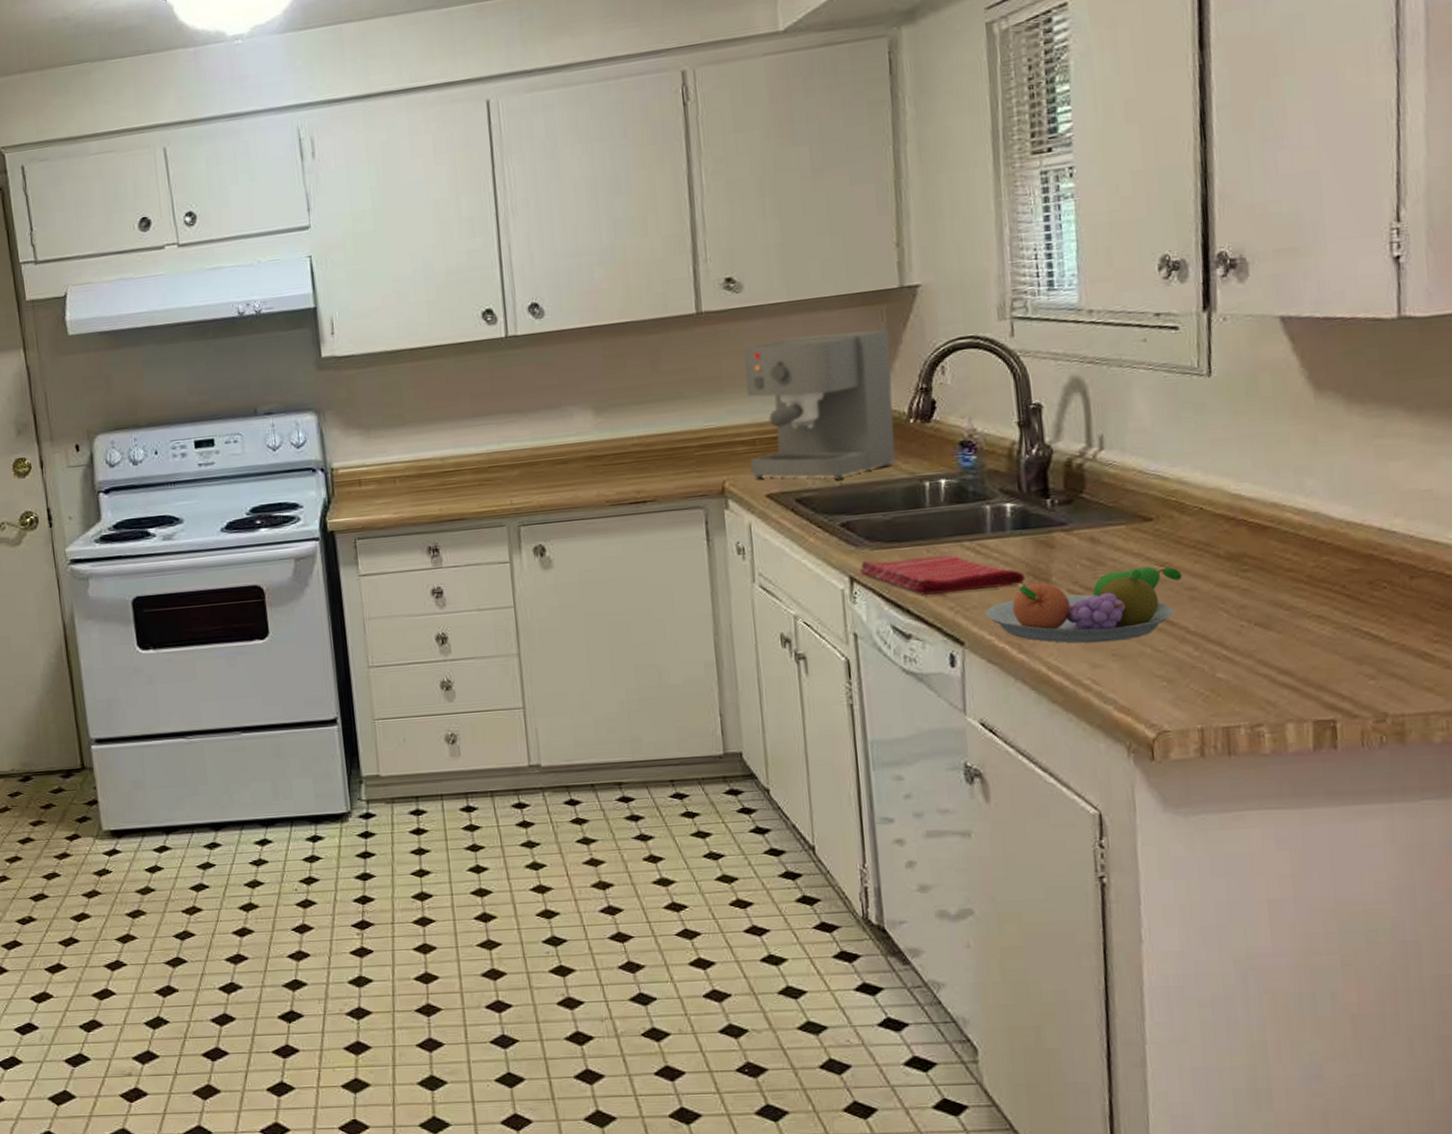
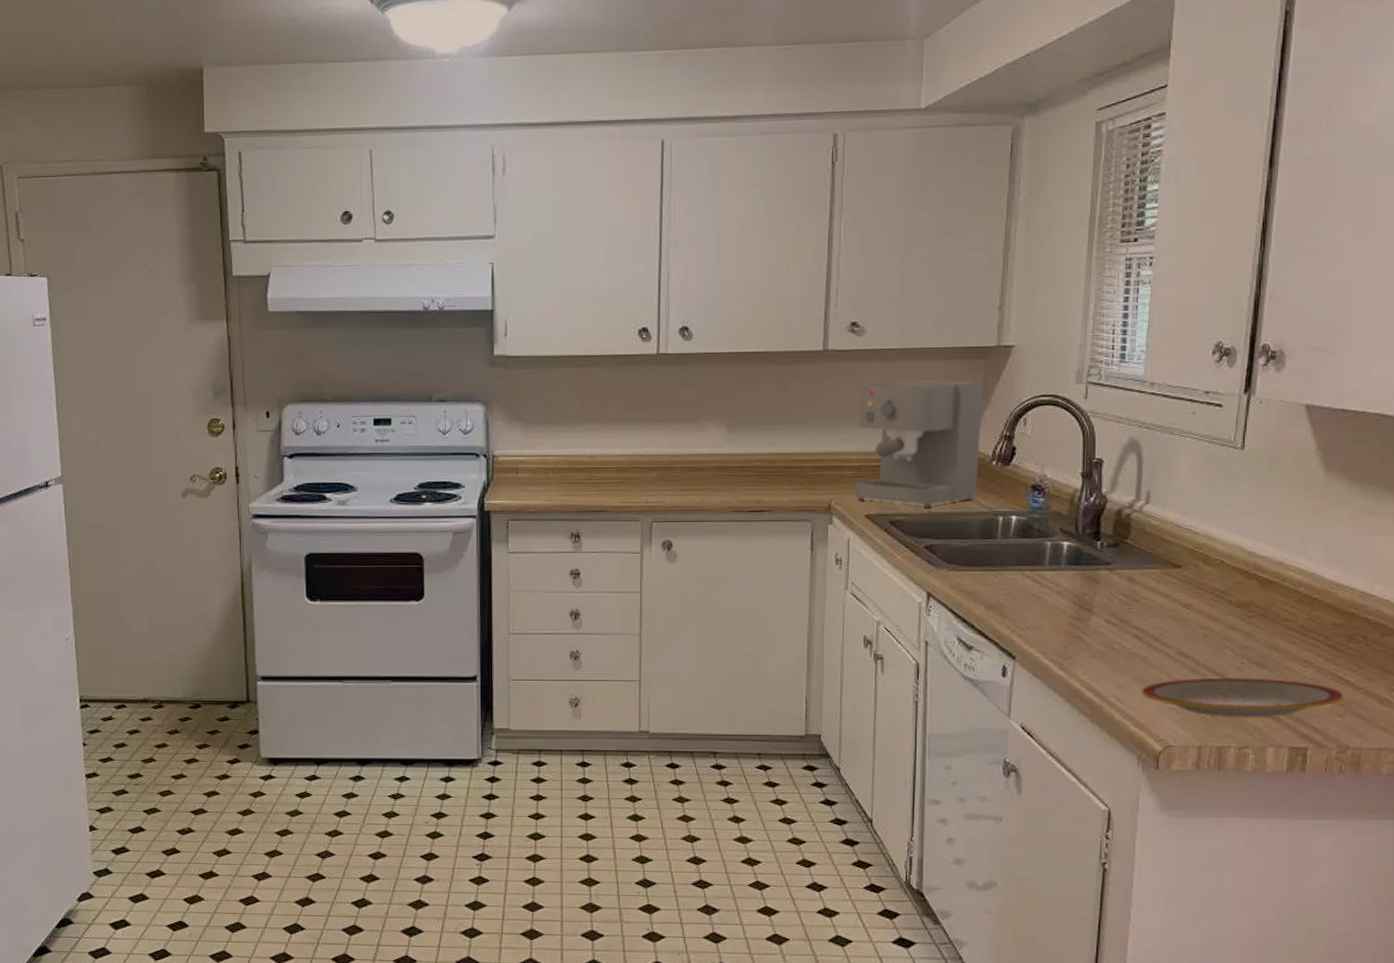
dish towel: present [860,555,1025,595] -> none [937,579,1072,614]
fruit bowl: present [986,566,1183,643] -> none [1036,606,1200,667]
plate: none [1121,641,1373,692] -> present [1141,677,1343,718]

